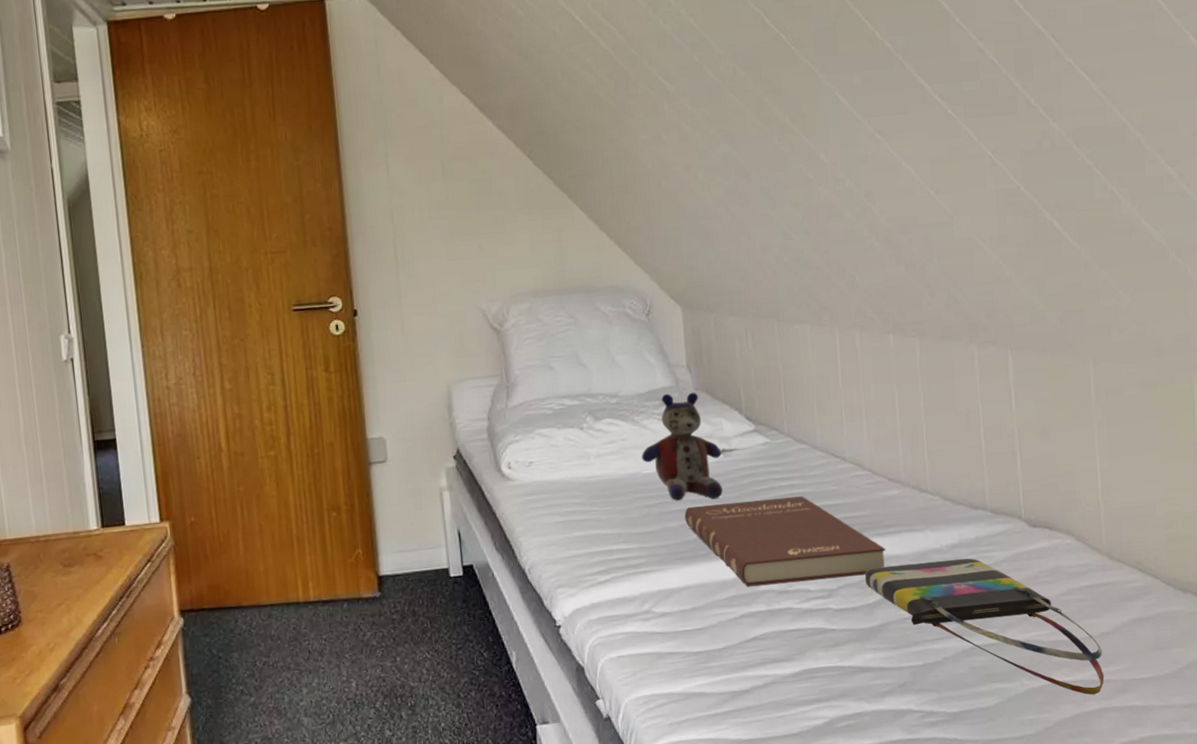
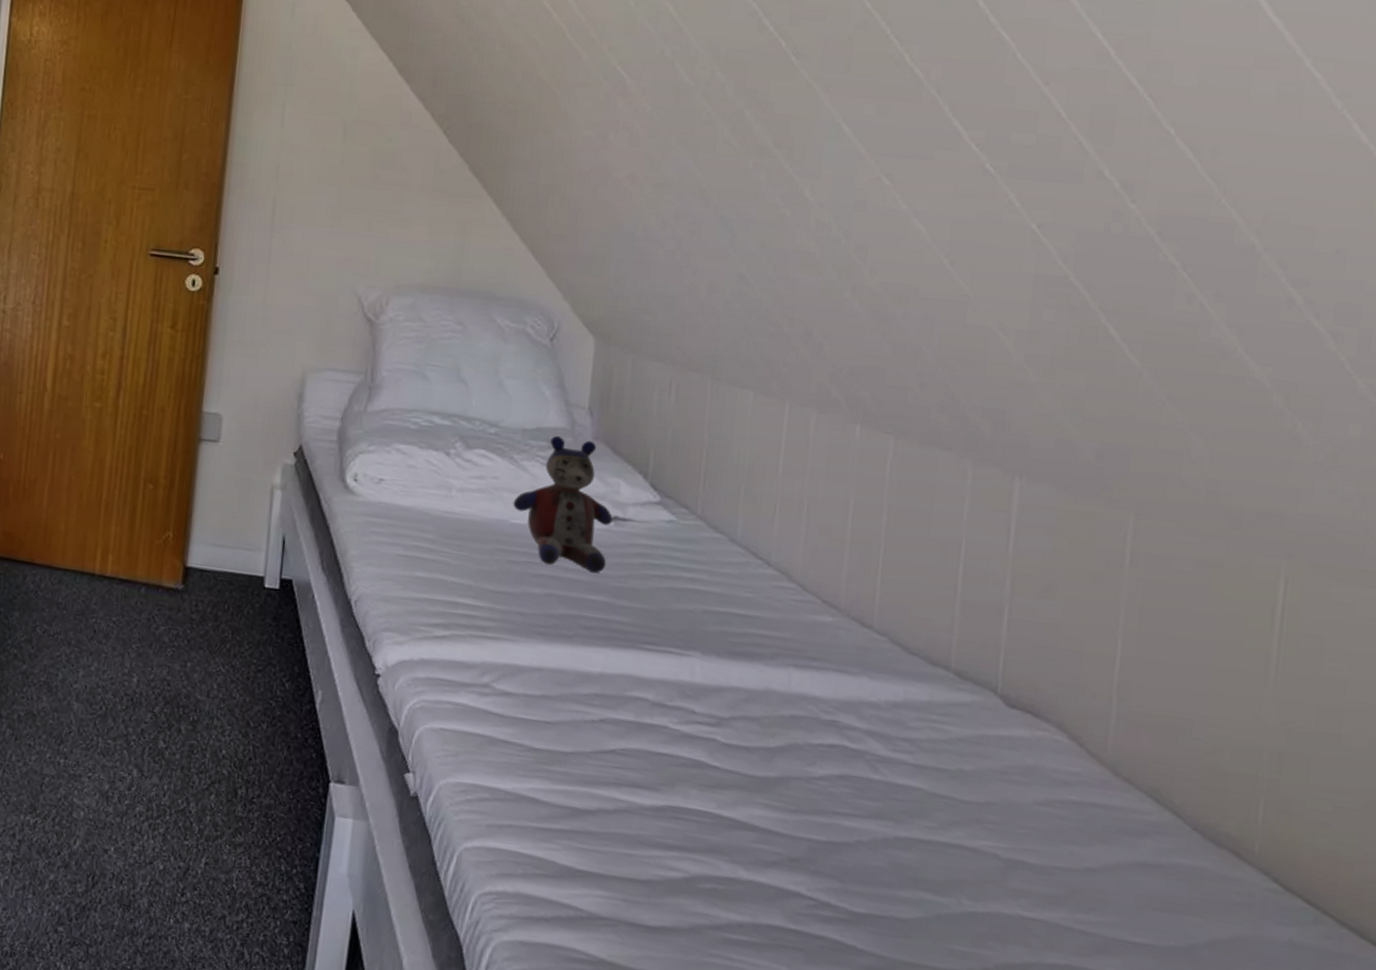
book: present [684,496,886,586] -> none [552,574,803,711]
tote bag: present [865,558,1104,695] -> none [769,704,1083,946]

